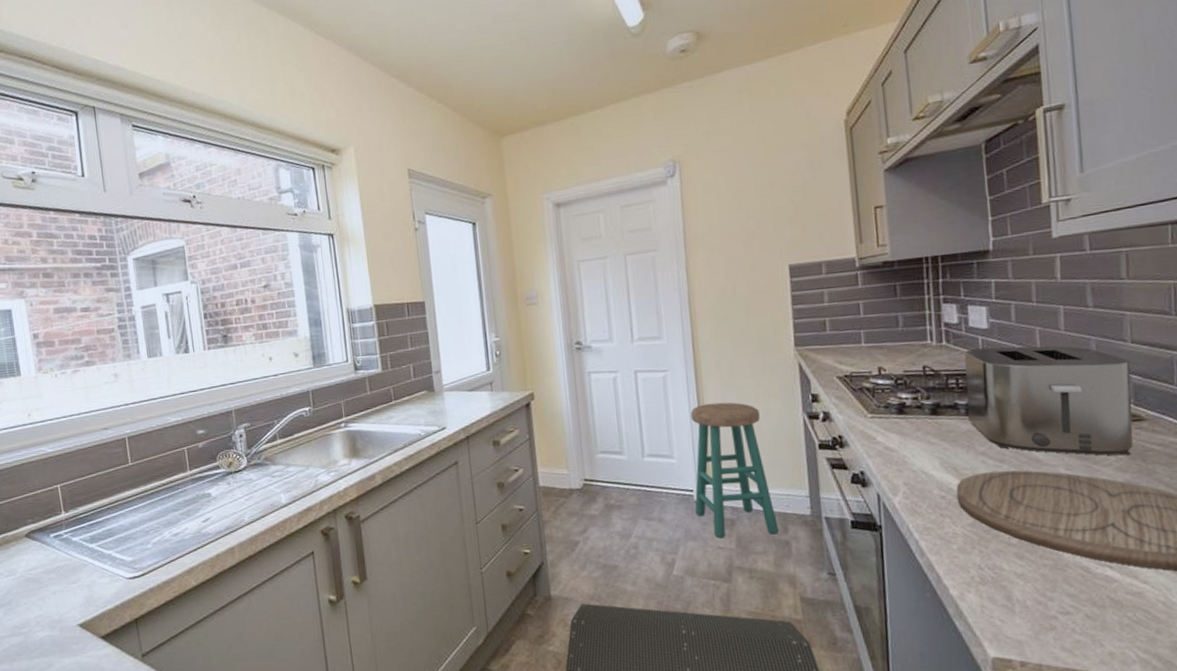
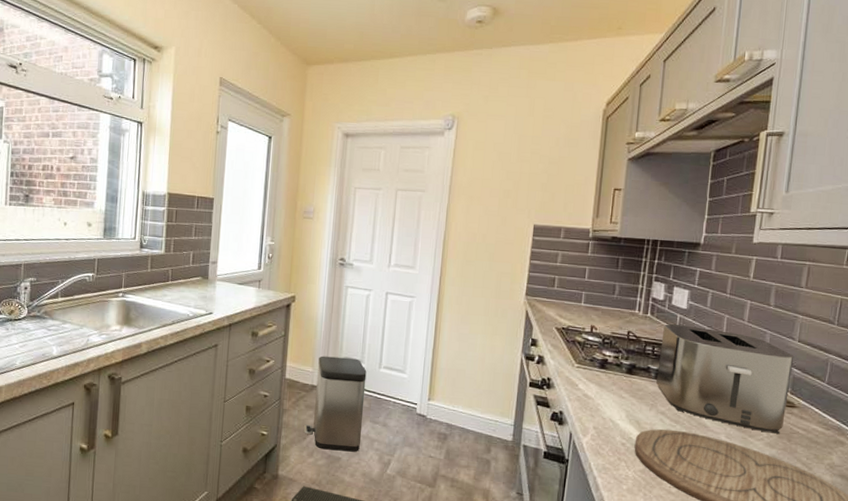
pedal bin: none [569,451,638,559] -> present [303,356,367,452]
stool: present [690,402,779,539] -> none [415,331,485,453]

